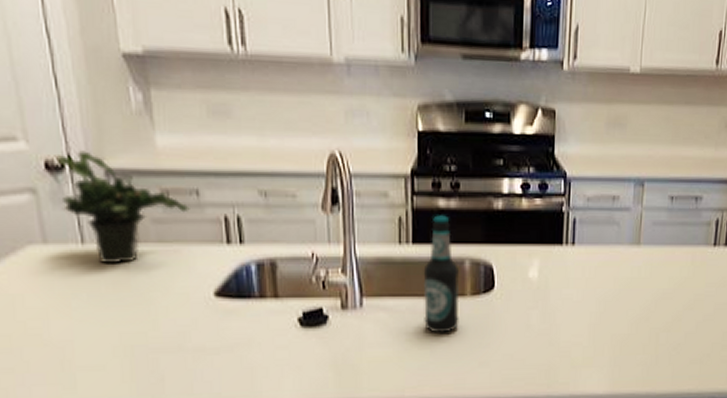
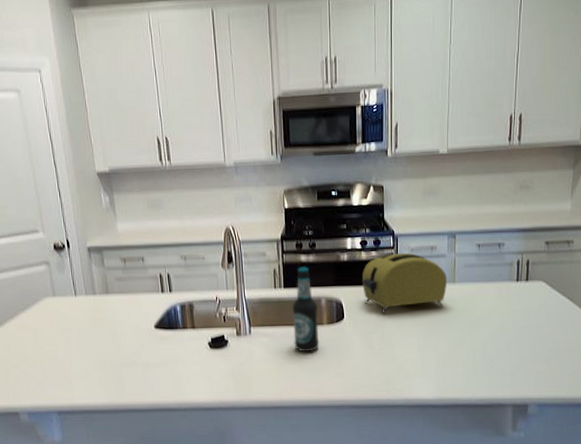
potted plant: present [56,150,190,264] -> none [60,236,138,309]
toaster: none [520,202,631,283] -> present [361,252,448,314]

